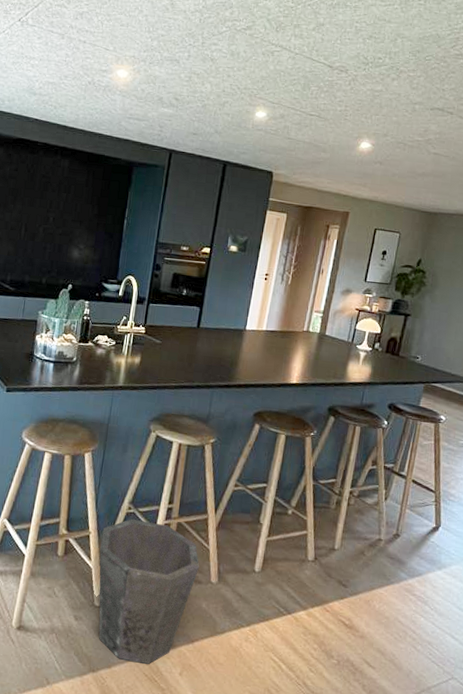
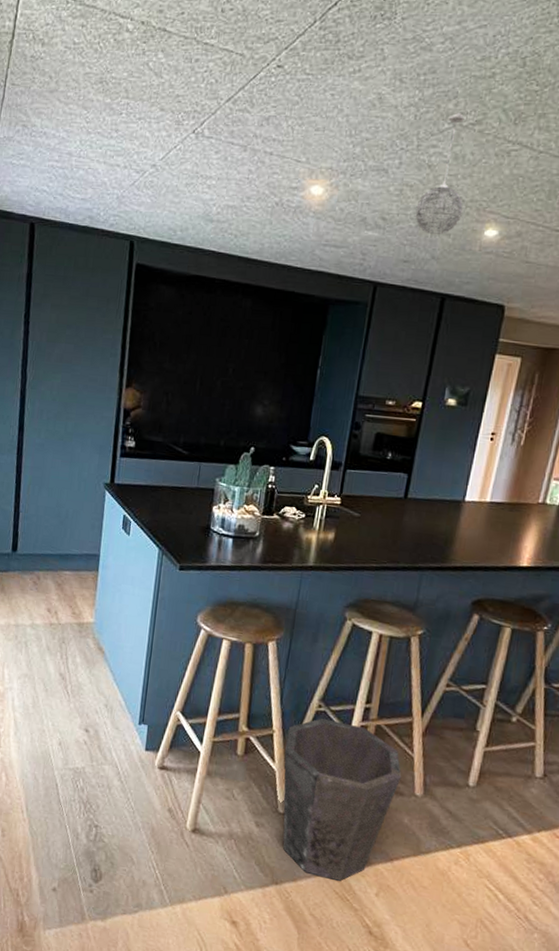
pendant light: none [201,19,239,114] -> present [415,112,465,234]

